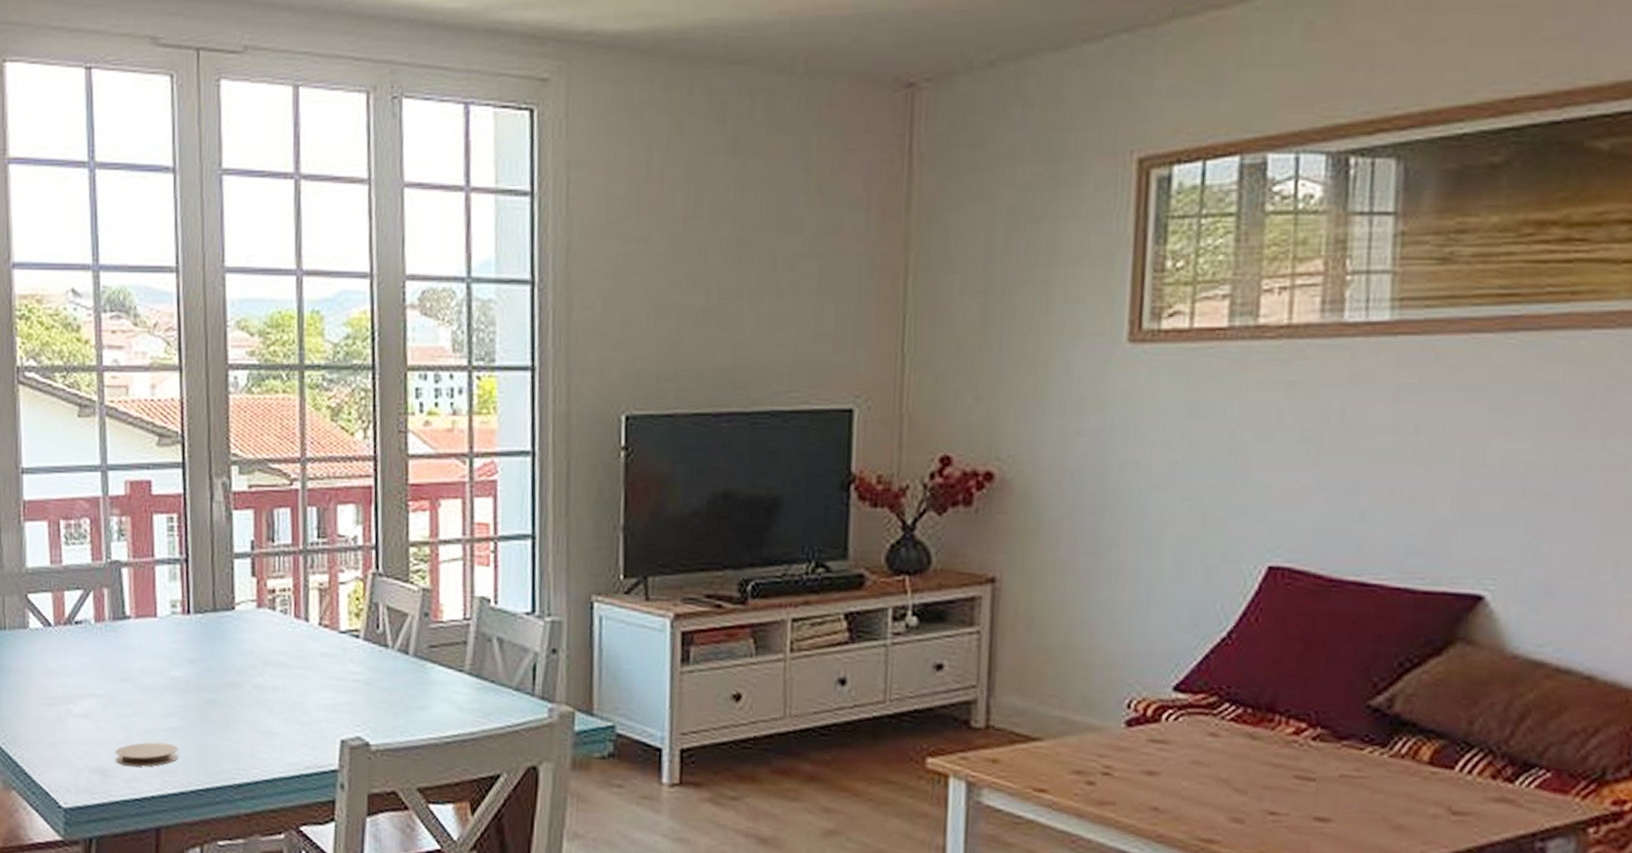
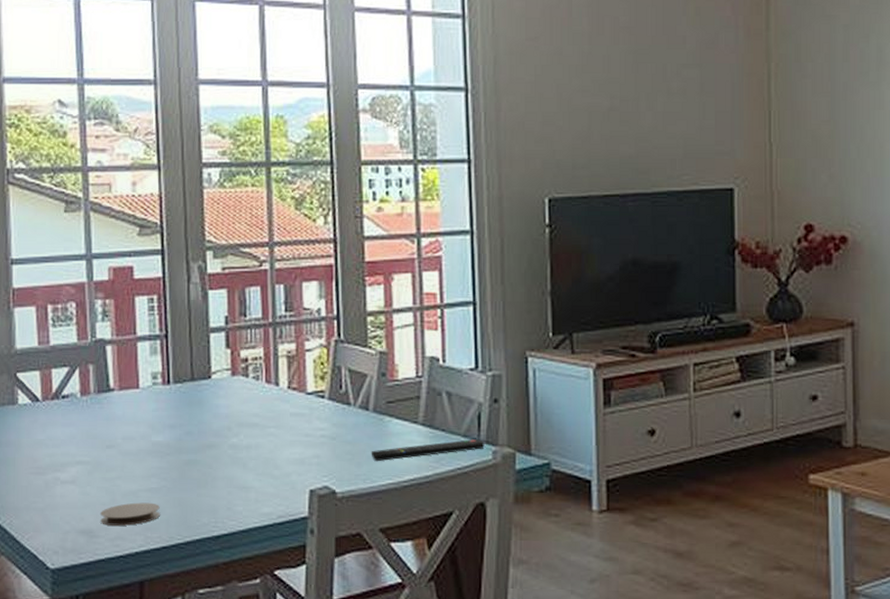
remote control: none [409,693,540,713] -> present [371,439,485,462]

